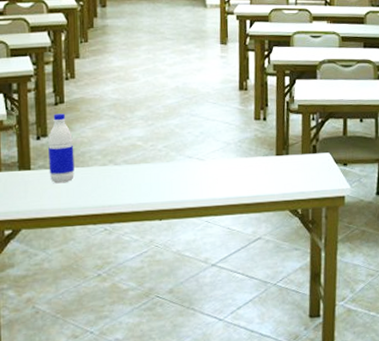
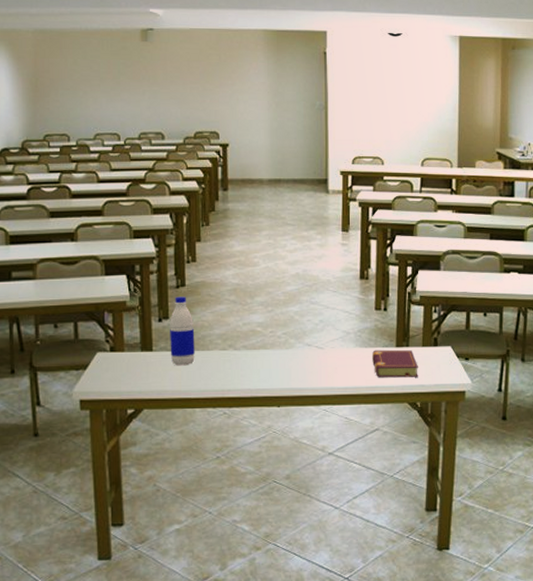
book: none [253,158,299,186] -> present [372,349,418,378]

